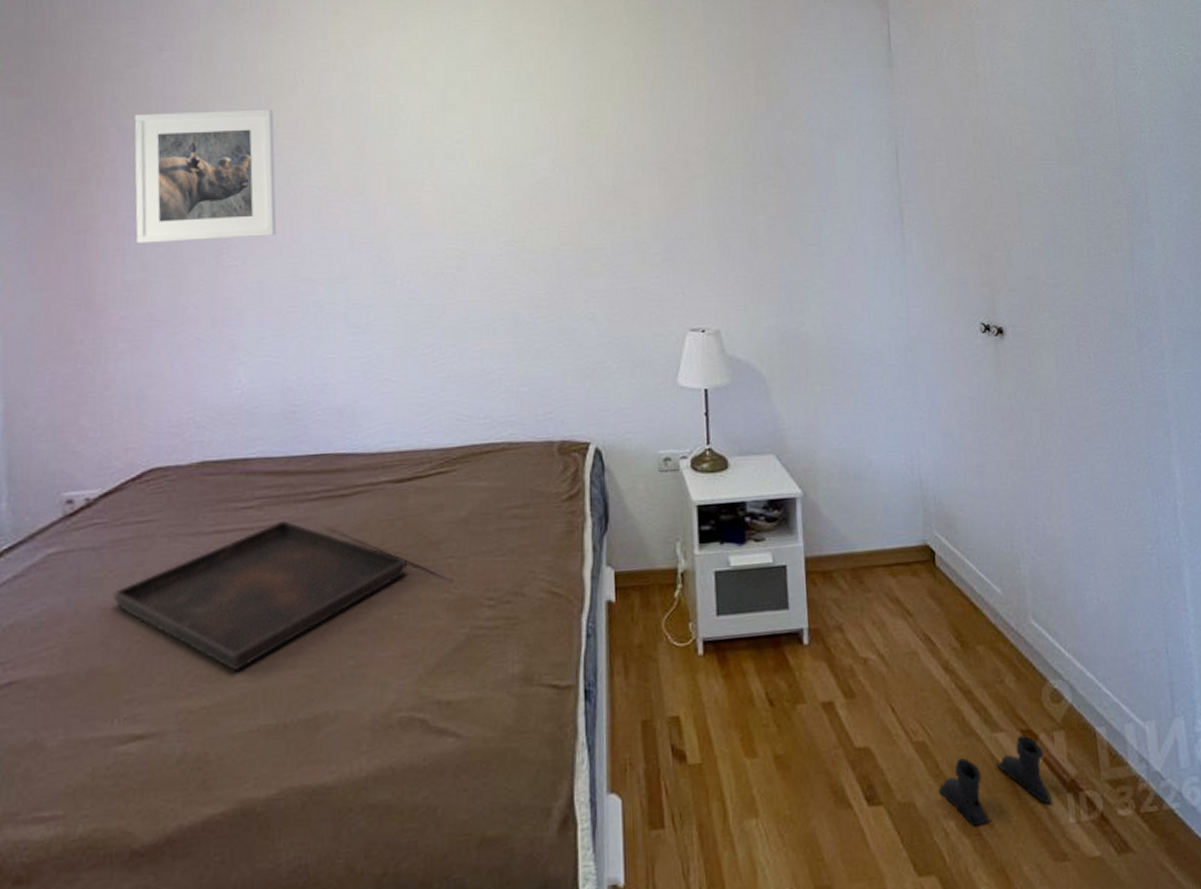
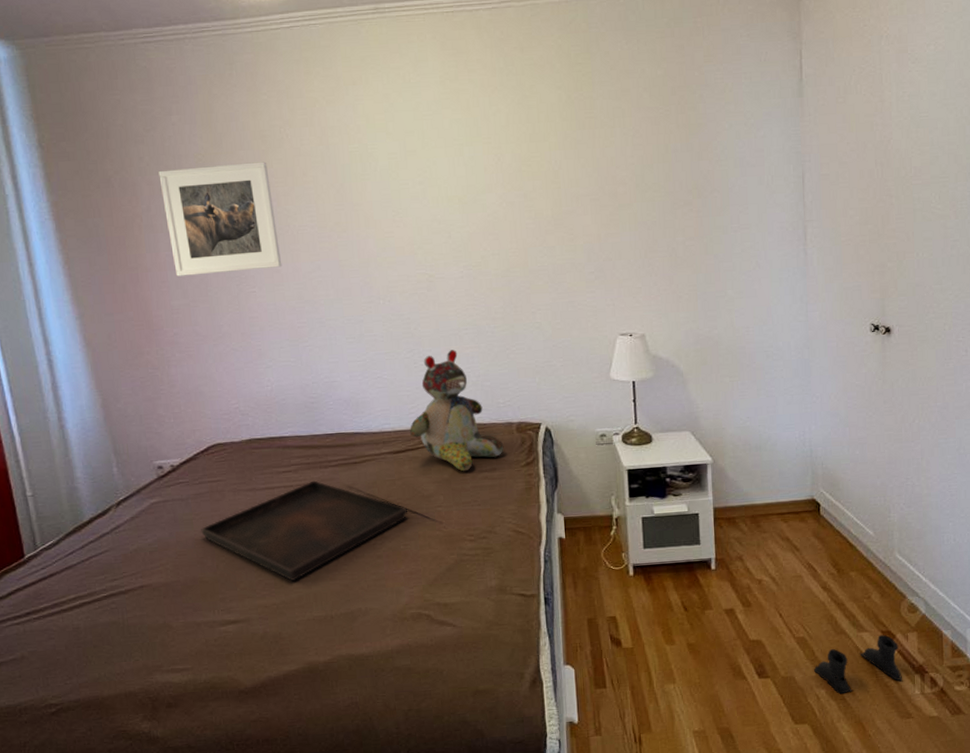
stuffed bear: none [420,345,541,508] -> present [410,350,504,472]

